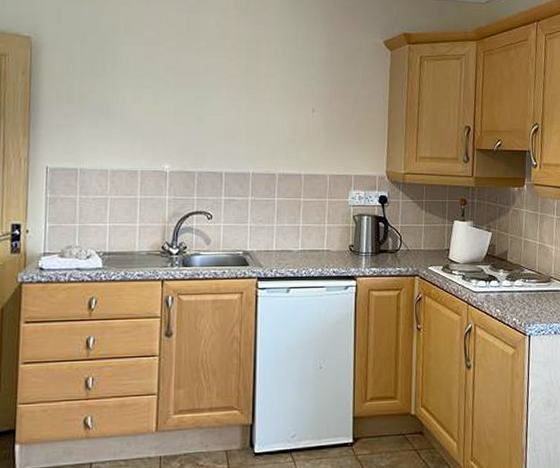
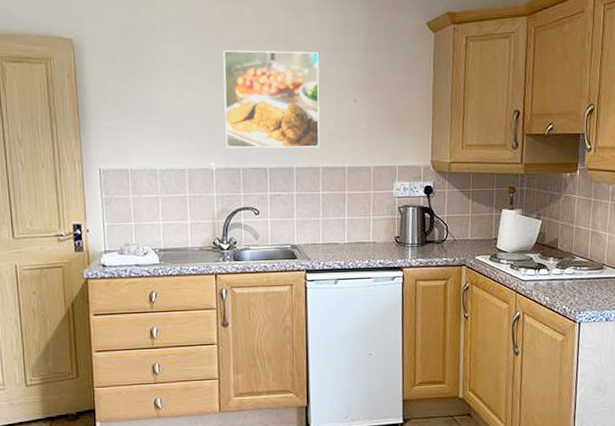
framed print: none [182,56,280,155] -> present [223,50,320,149]

